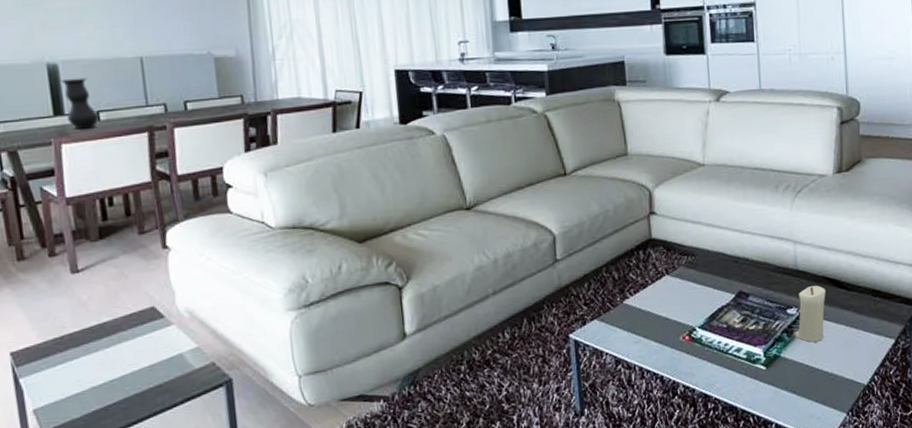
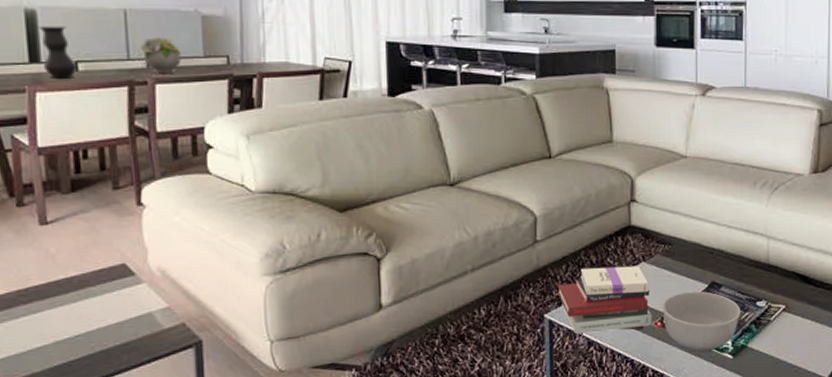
flower arrangement: none [157,81,198,117] -> present [139,36,182,73]
books: none [580,279,680,353] -> present [557,266,652,334]
bowl: none [689,302,772,365] -> present [662,291,741,353]
candle: present [793,285,826,343] -> none [761,280,795,335]

